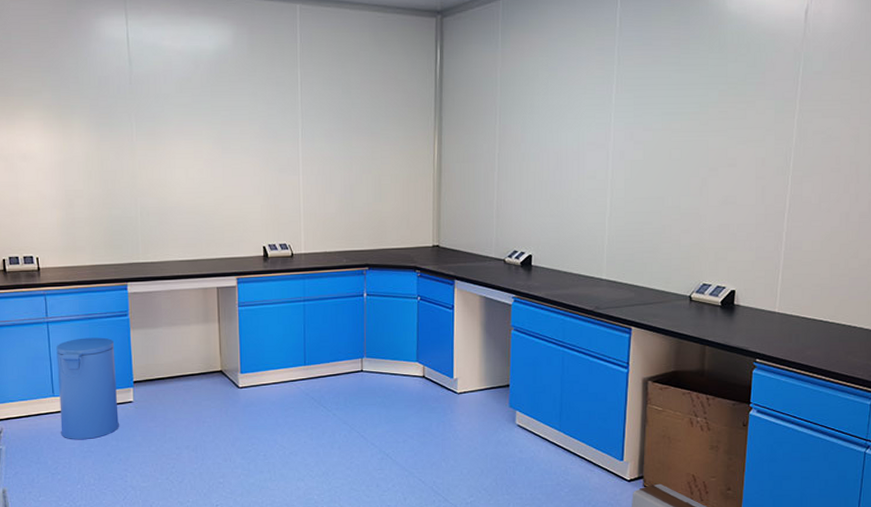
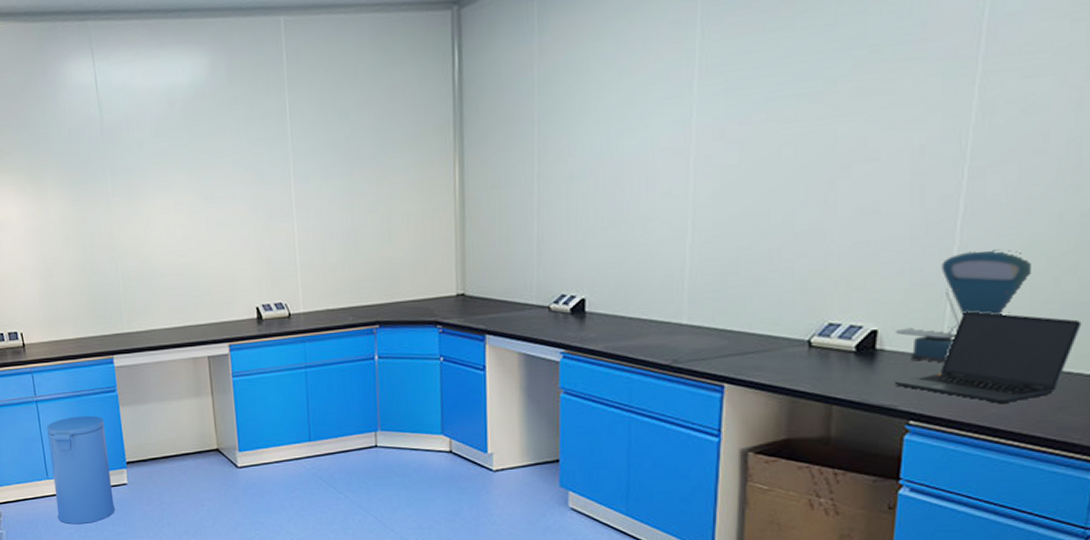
laptop: none [746,279,861,347] -> present [894,311,1082,403]
scale: none [747,236,831,317] -> present [896,249,1033,363]

